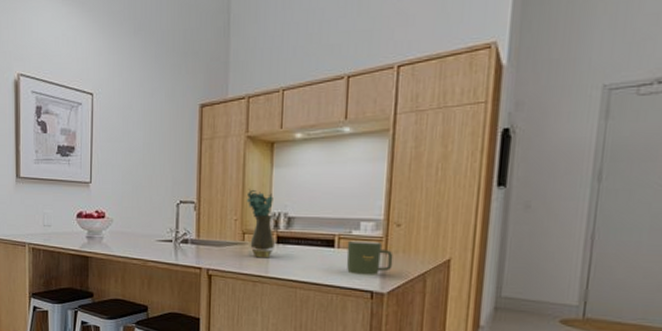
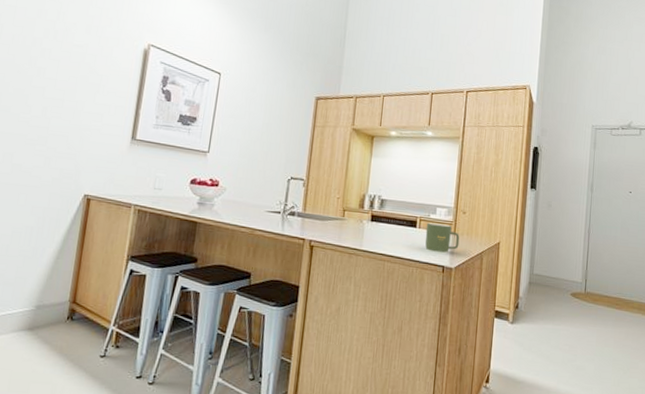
vase: present [246,189,274,258] -> none [348,172,371,234]

